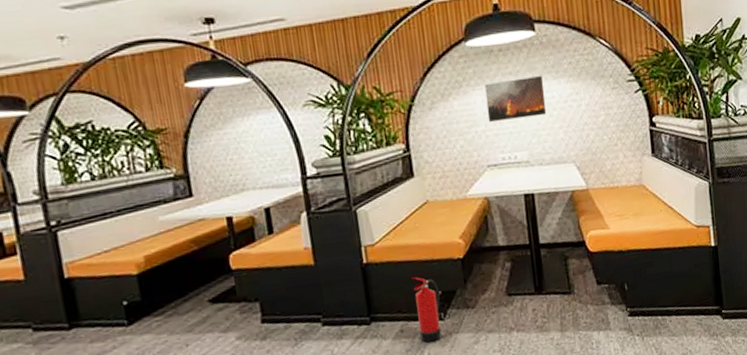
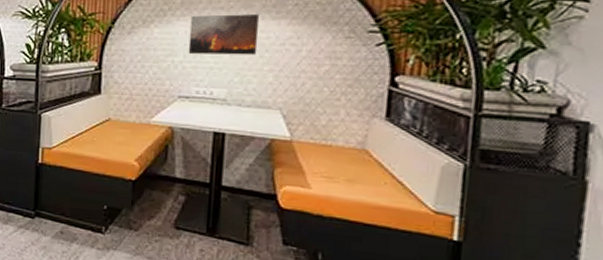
fire extinguisher: present [412,277,442,343] -> none [77,186,105,251]

